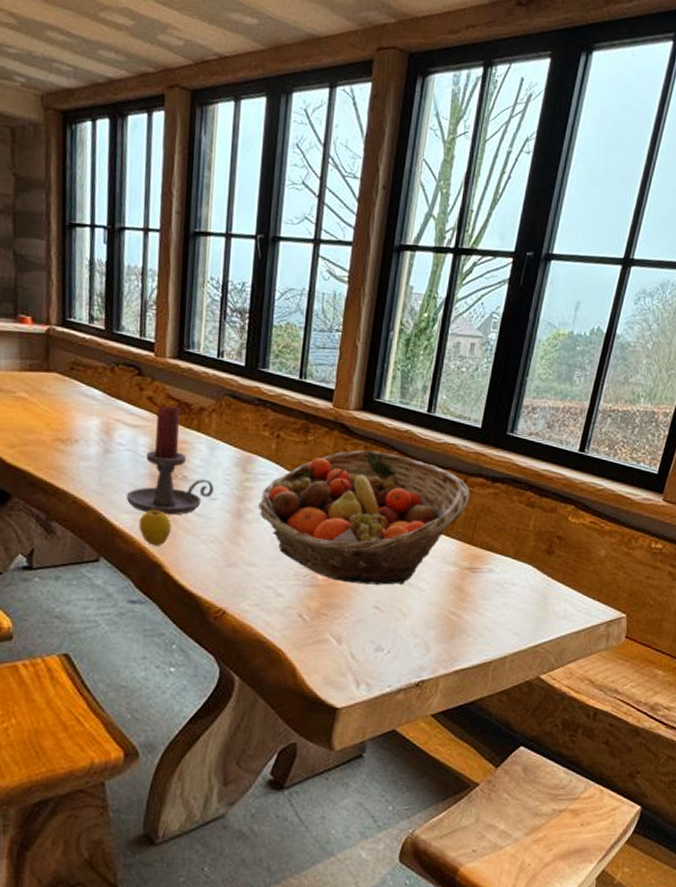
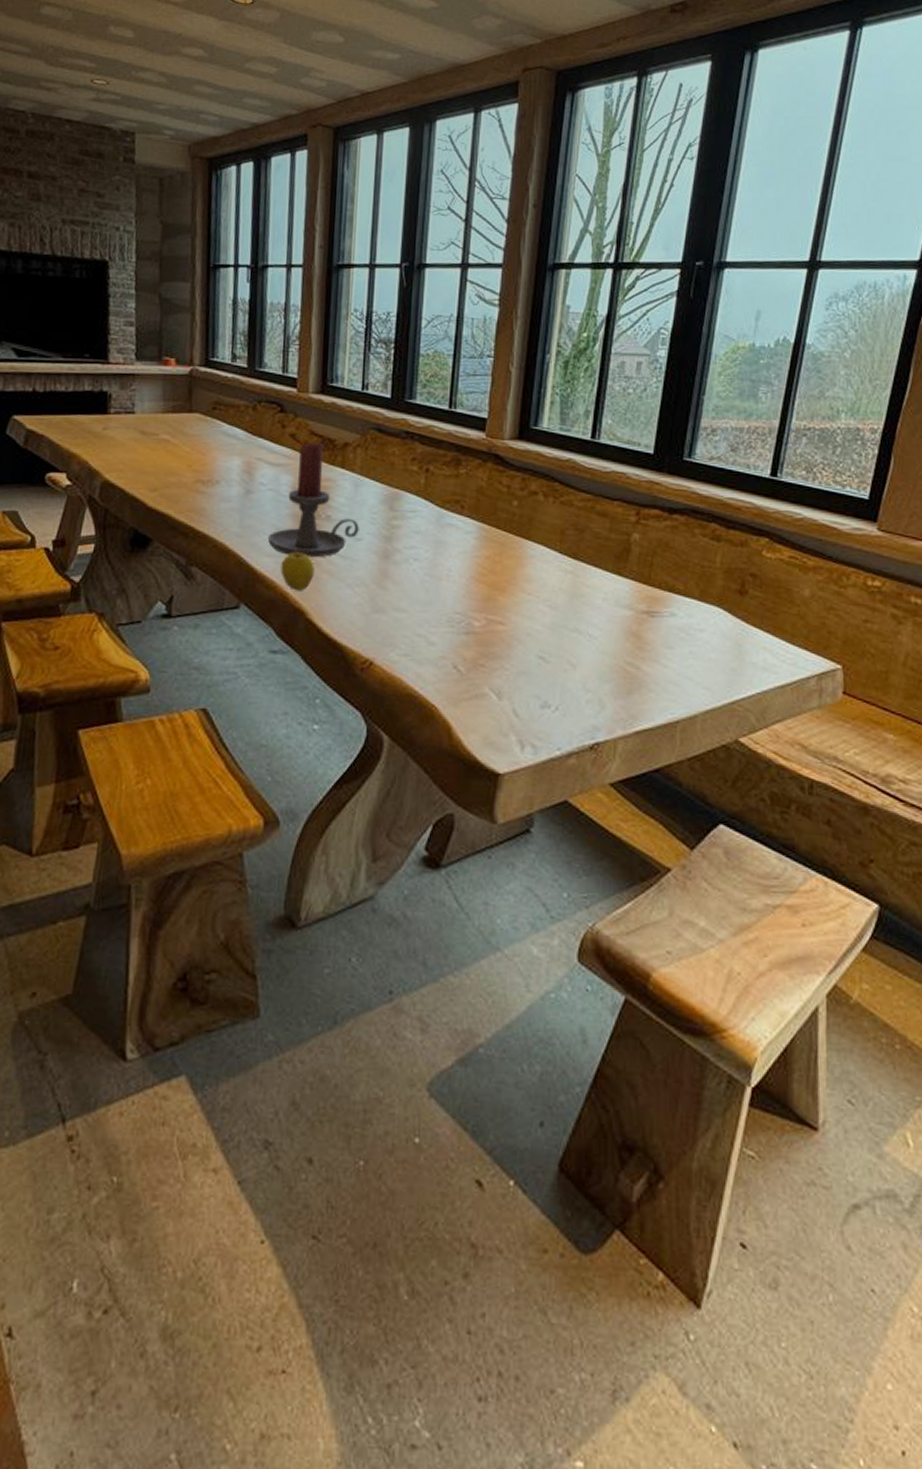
fruit basket: present [257,450,471,585] -> none [406,482,645,632]

